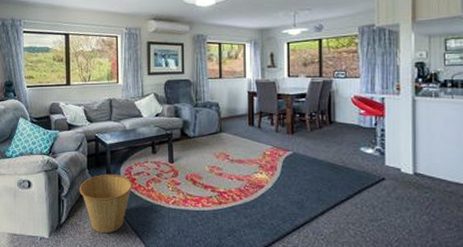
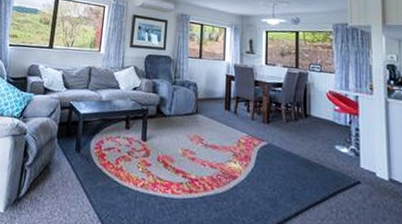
basket: present [79,174,133,234] -> none [44,145,102,214]

